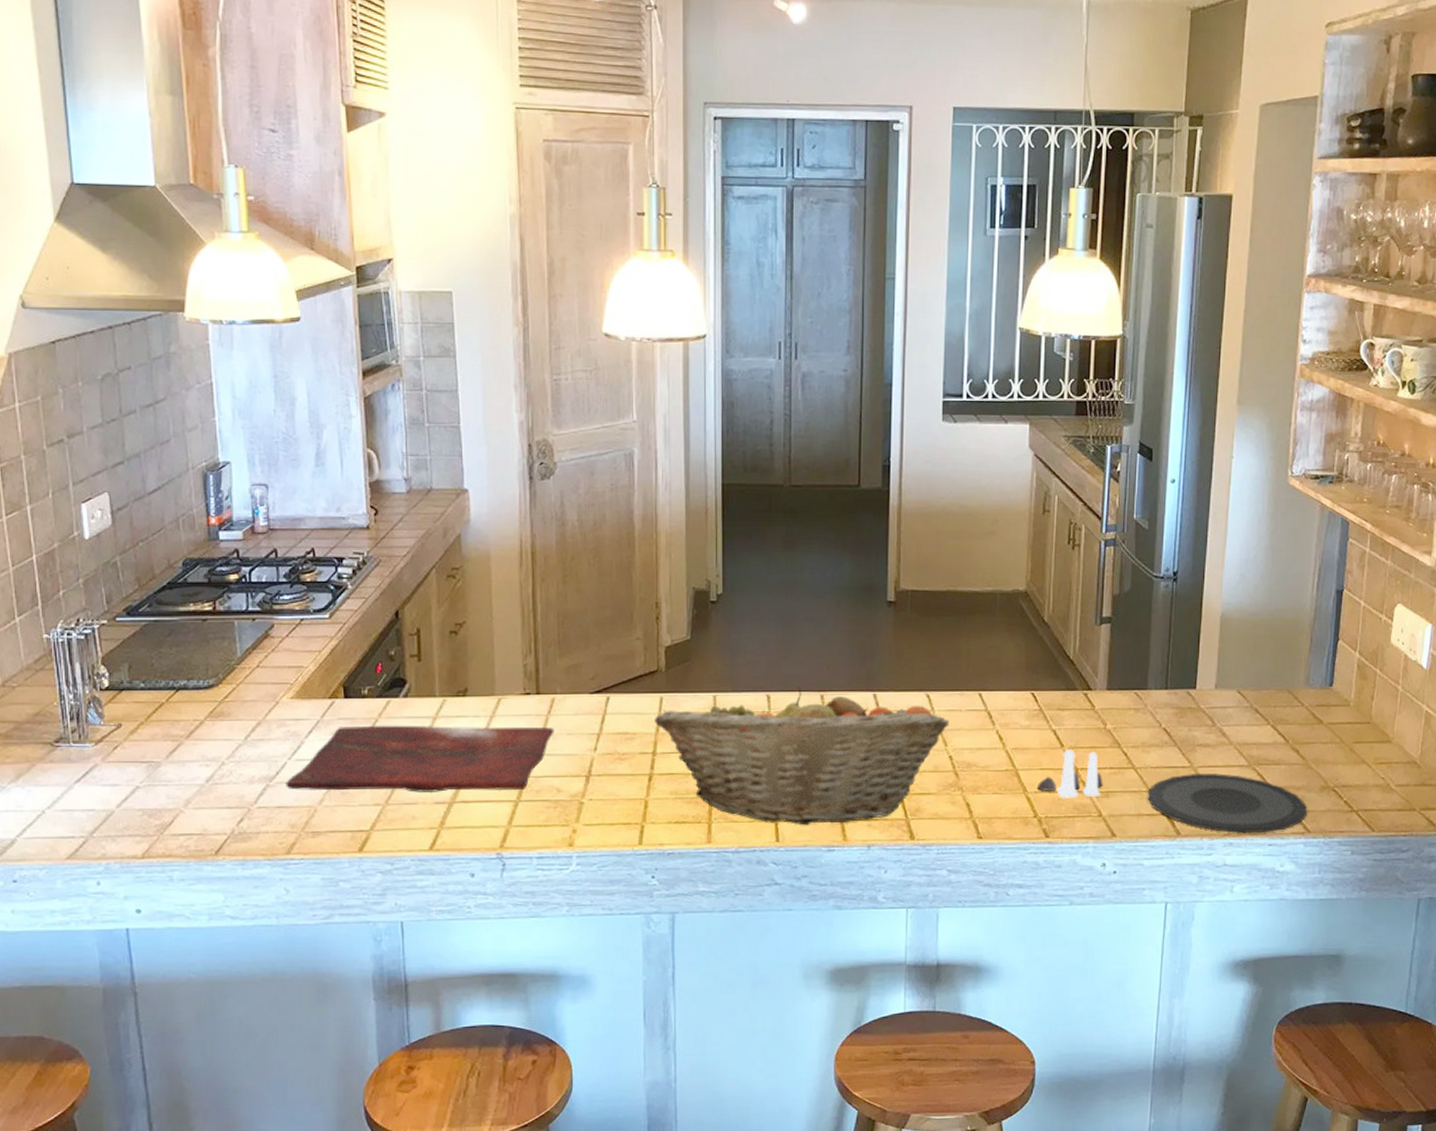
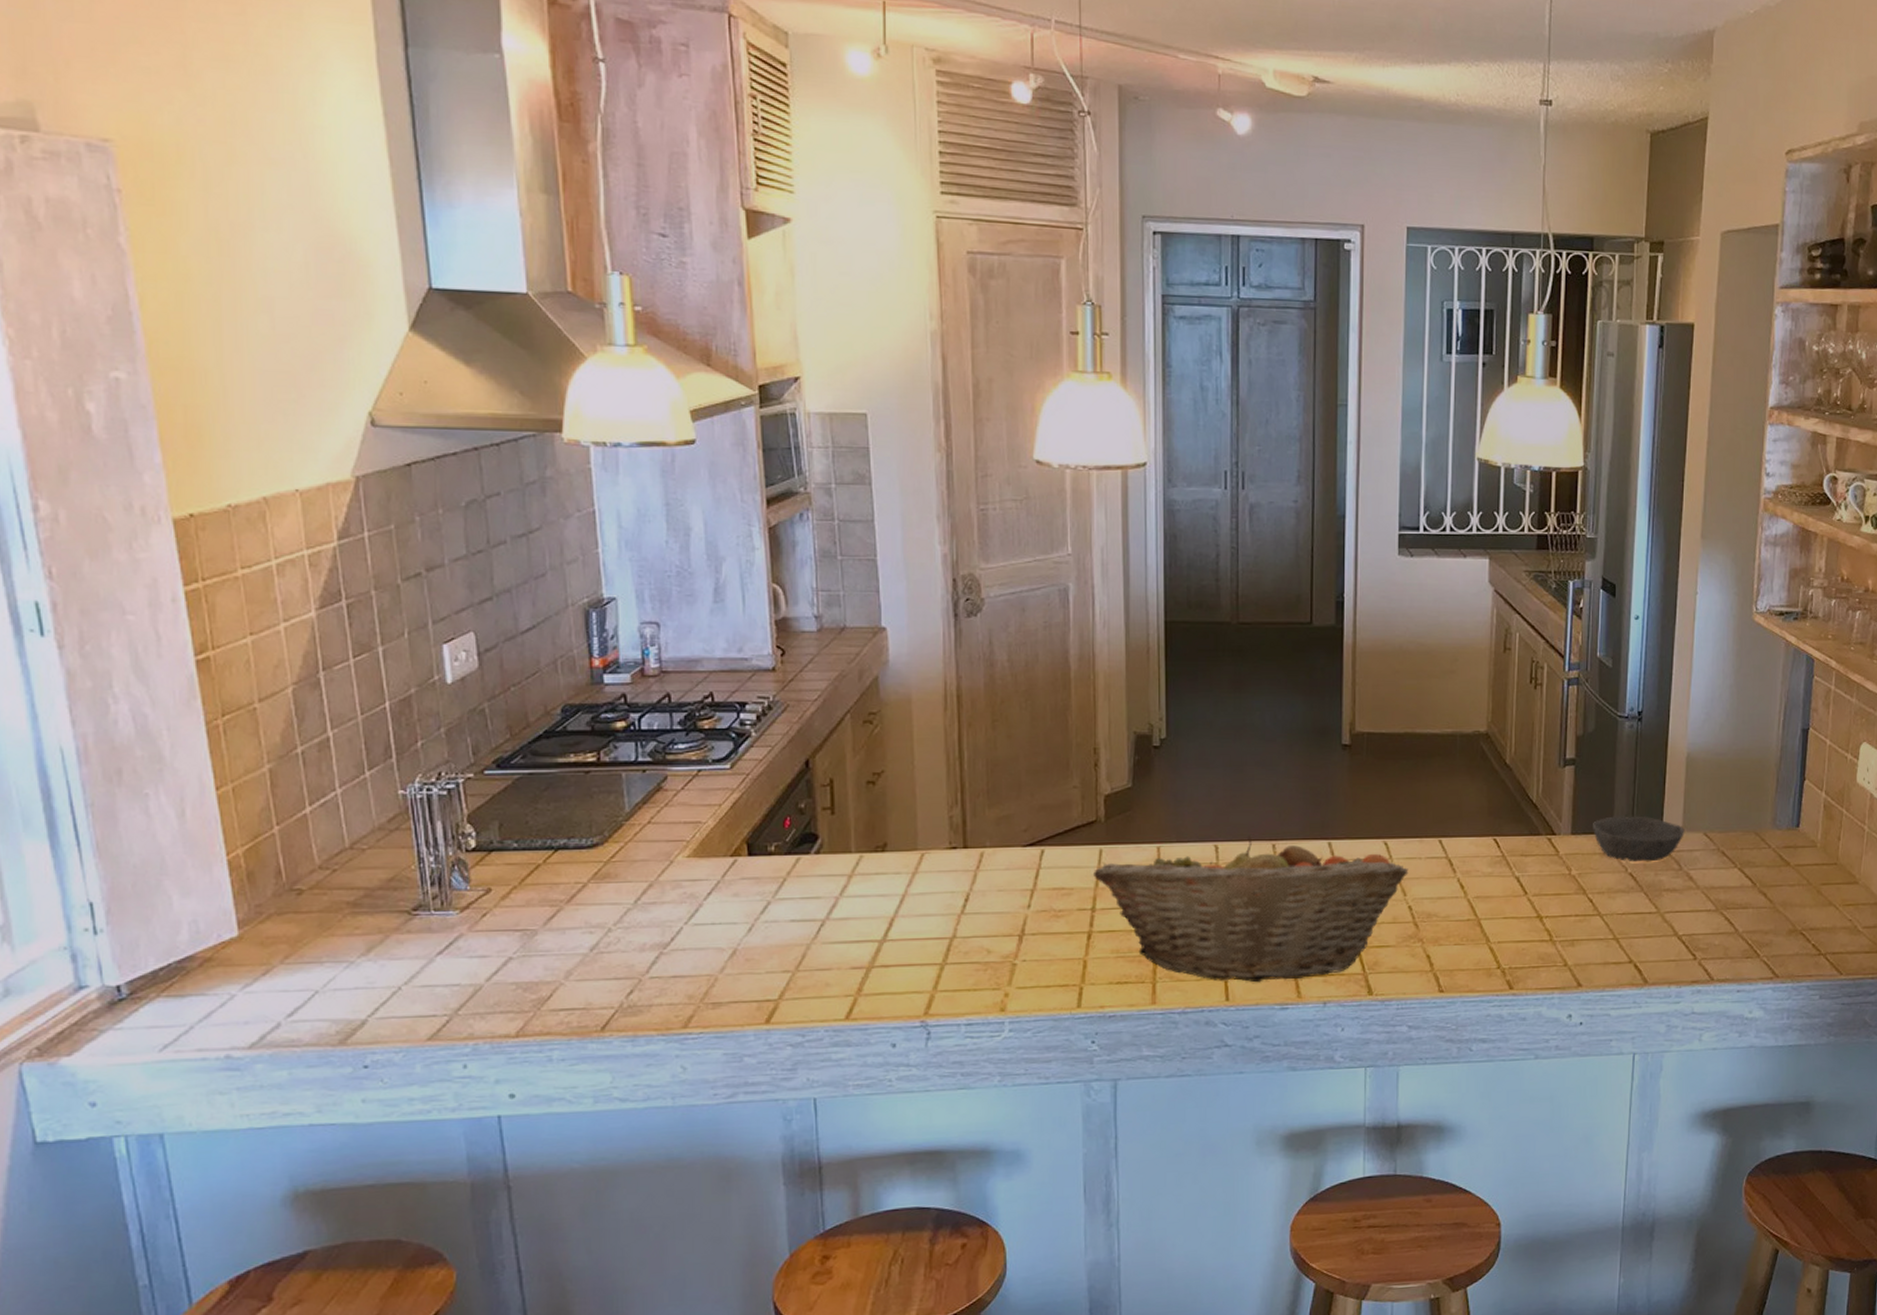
cutting board: present [286,725,555,794] -> none [682,883,984,958]
salt and pepper shaker set: present [1036,749,1103,798] -> none [1500,896,1568,948]
bowl: none [1128,673,1218,718] -> present [1593,815,1684,862]
plate: present [1147,772,1308,833] -> none [1613,918,1776,980]

